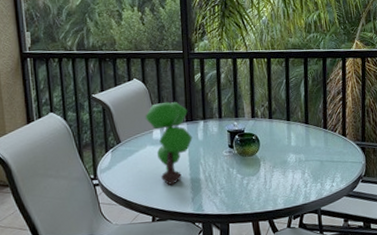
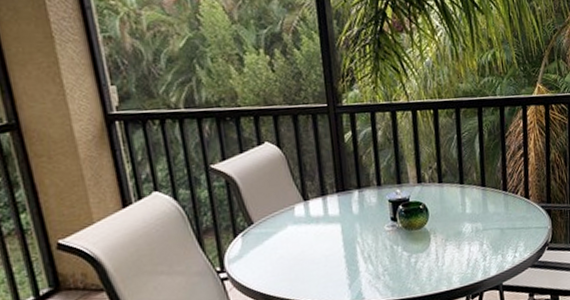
plant: present [145,101,193,185] -> none [283,169,346,272]

